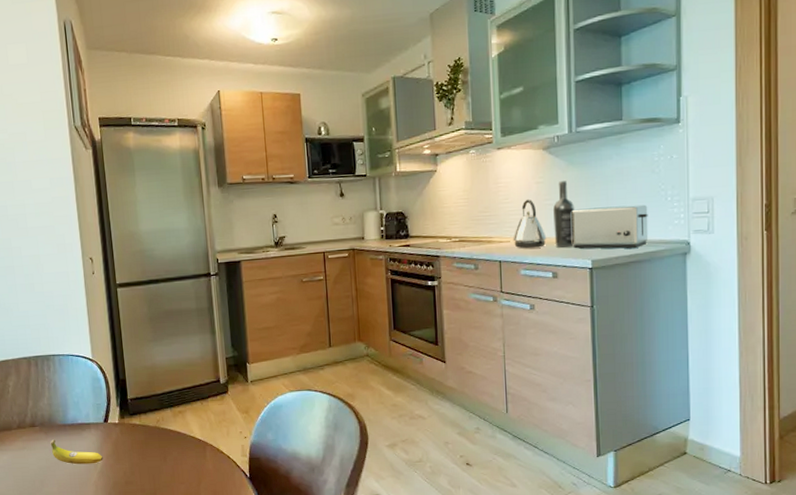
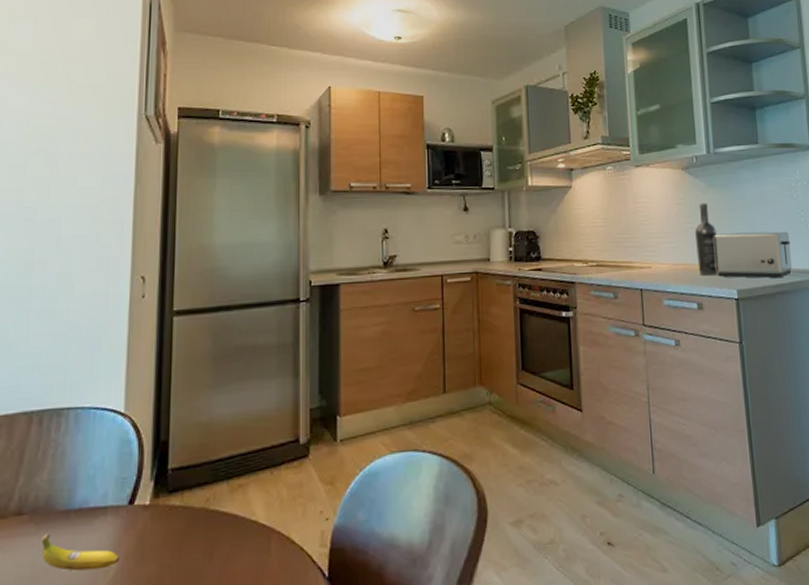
kettle: present [513,199,547,249] -> none [654,221,690,276]

